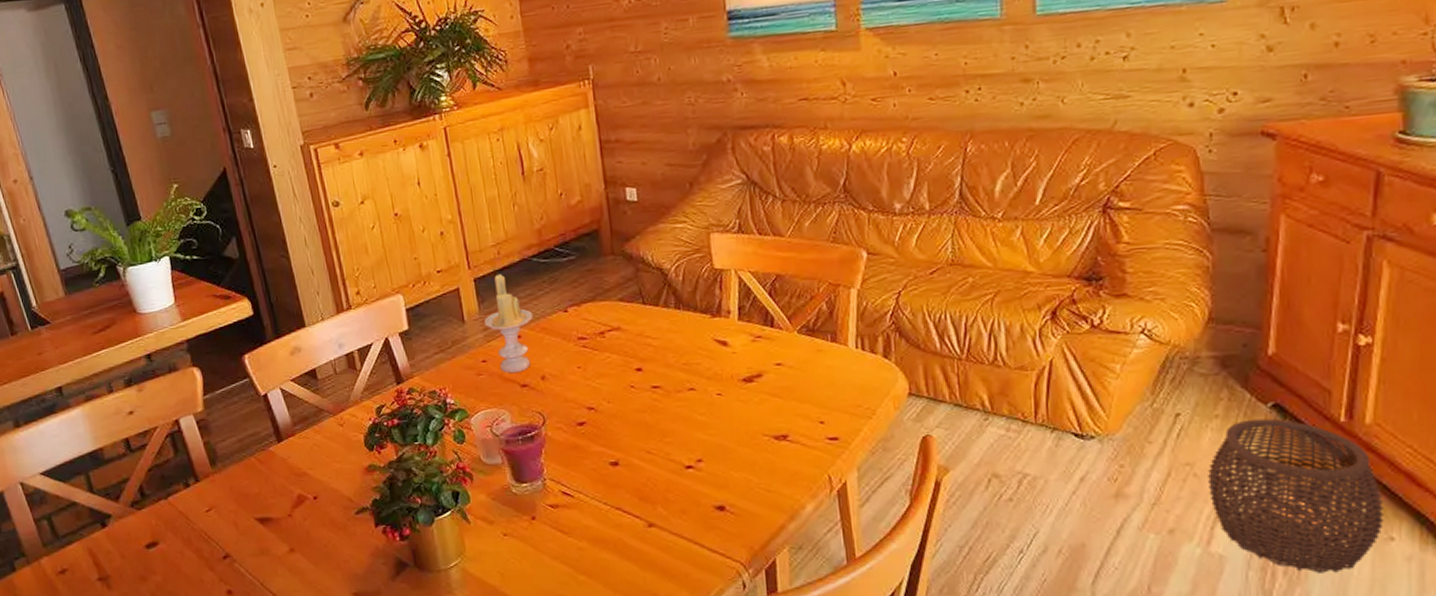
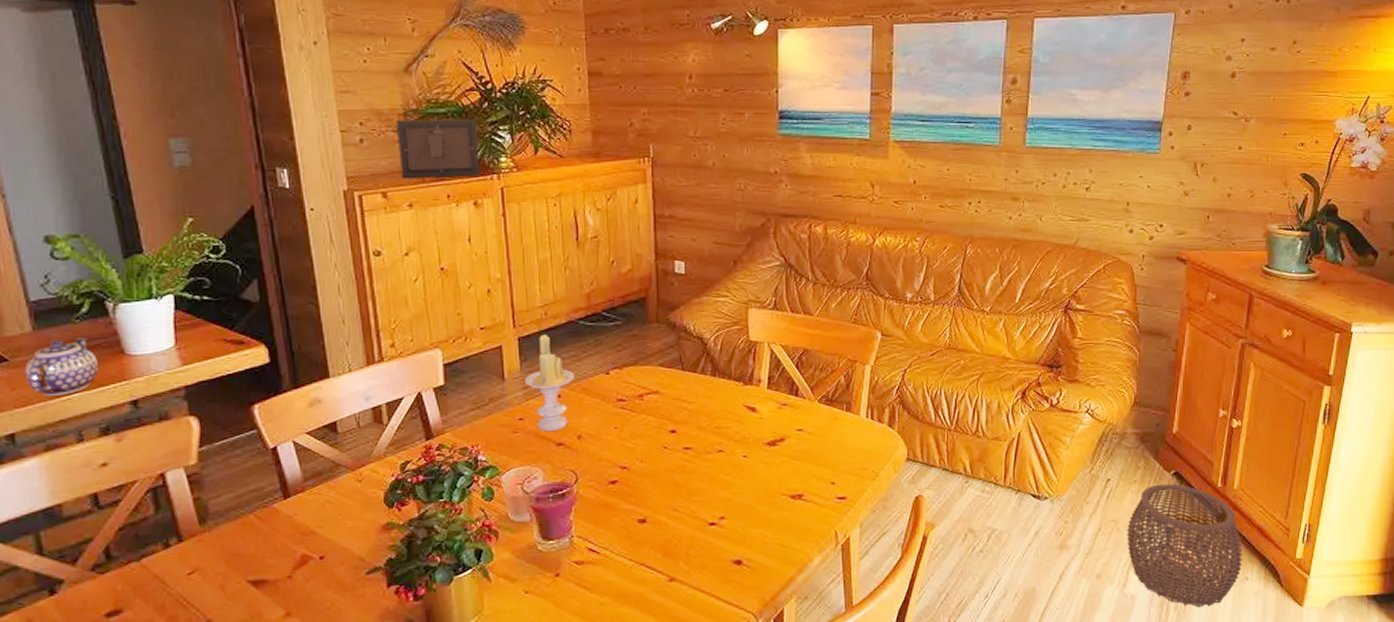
teapot: none [62,300,119,354] -> present [24,338,100,397]
picture frame: none [340,60,423,127] -> present [396,119,481,178]

